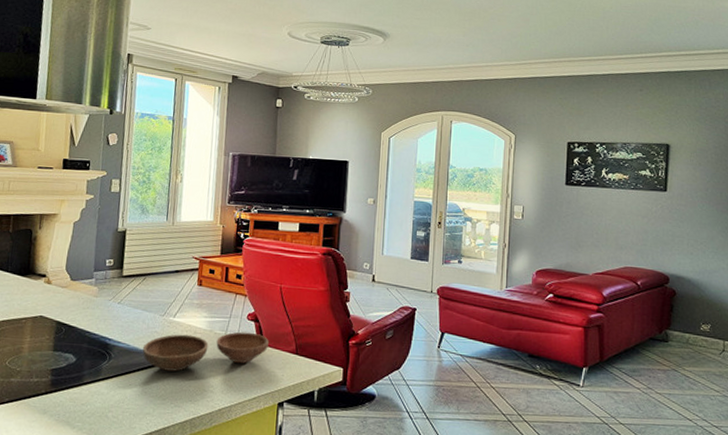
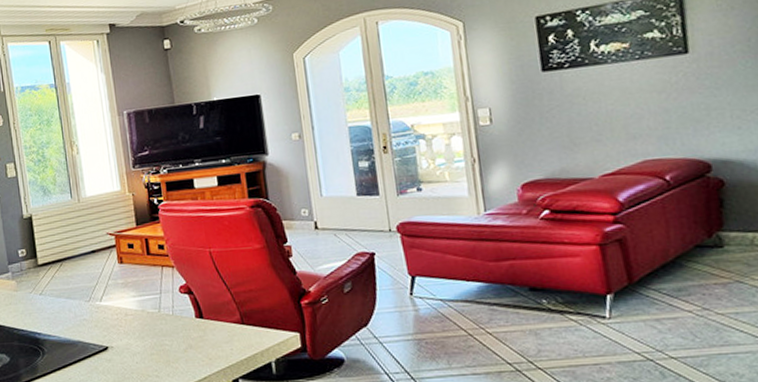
bowl: present [142,331,269,372] -> none [74,306,209,360]

